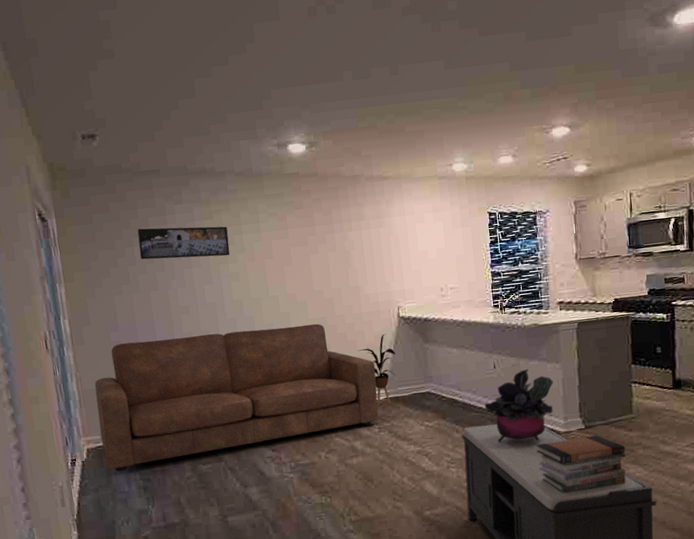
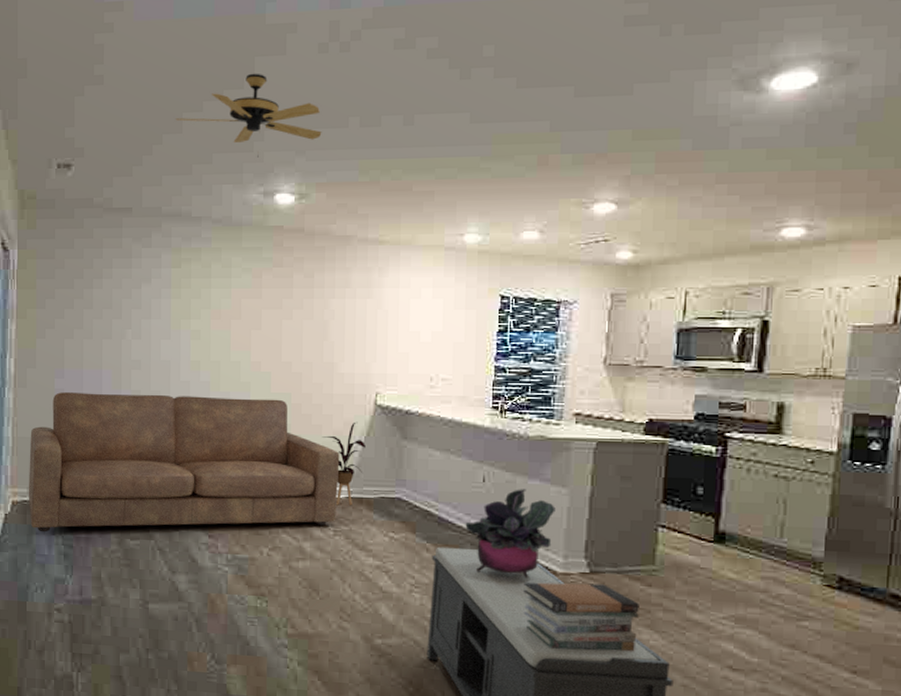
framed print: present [137,226,230,260] -> none [98,270,196,311]
ceiling fan: none [187,38,321,114] -> present [175,73,322,158]

